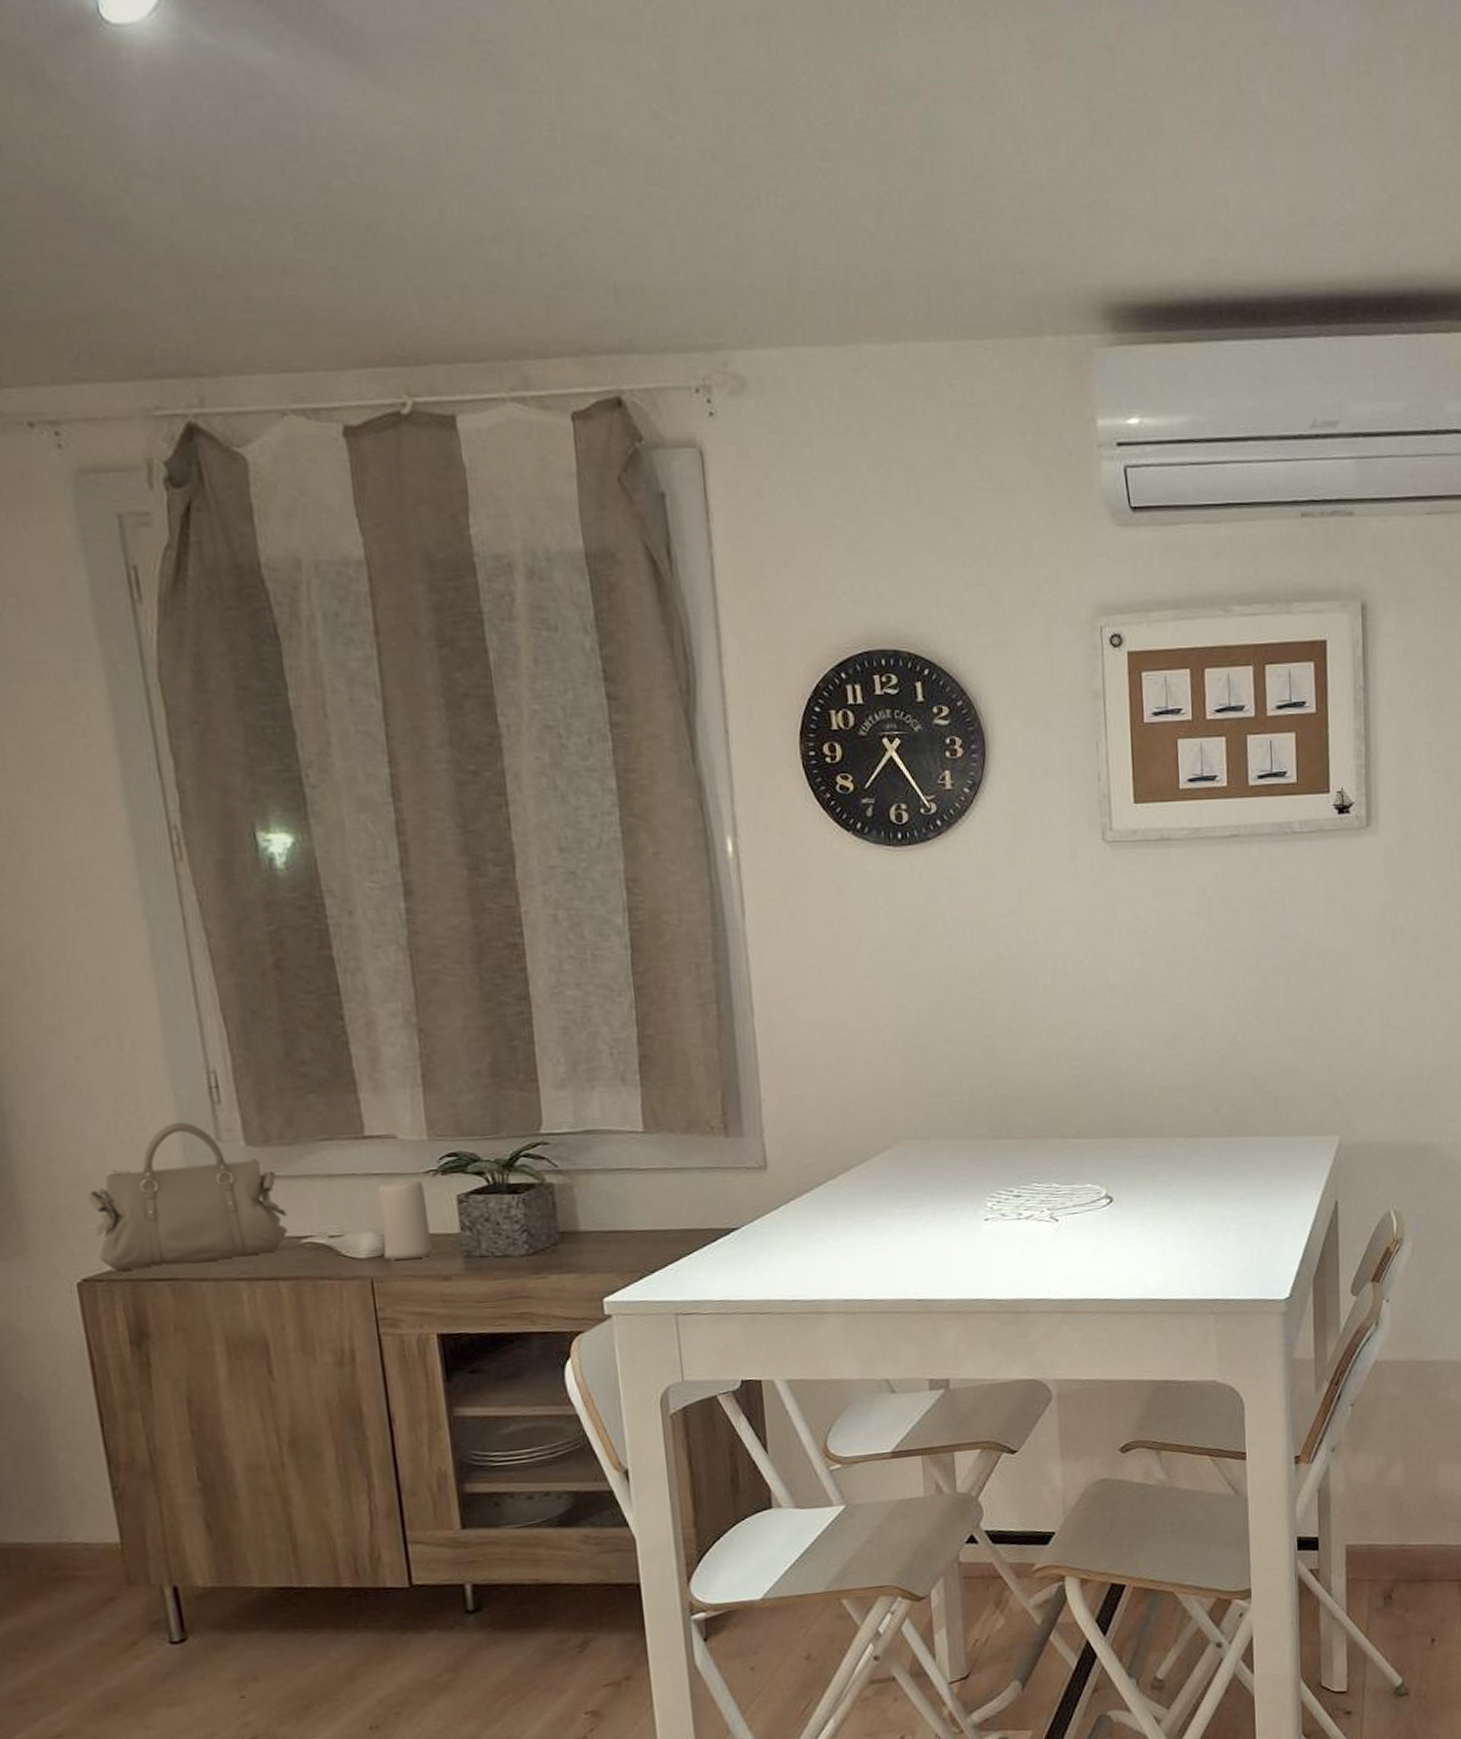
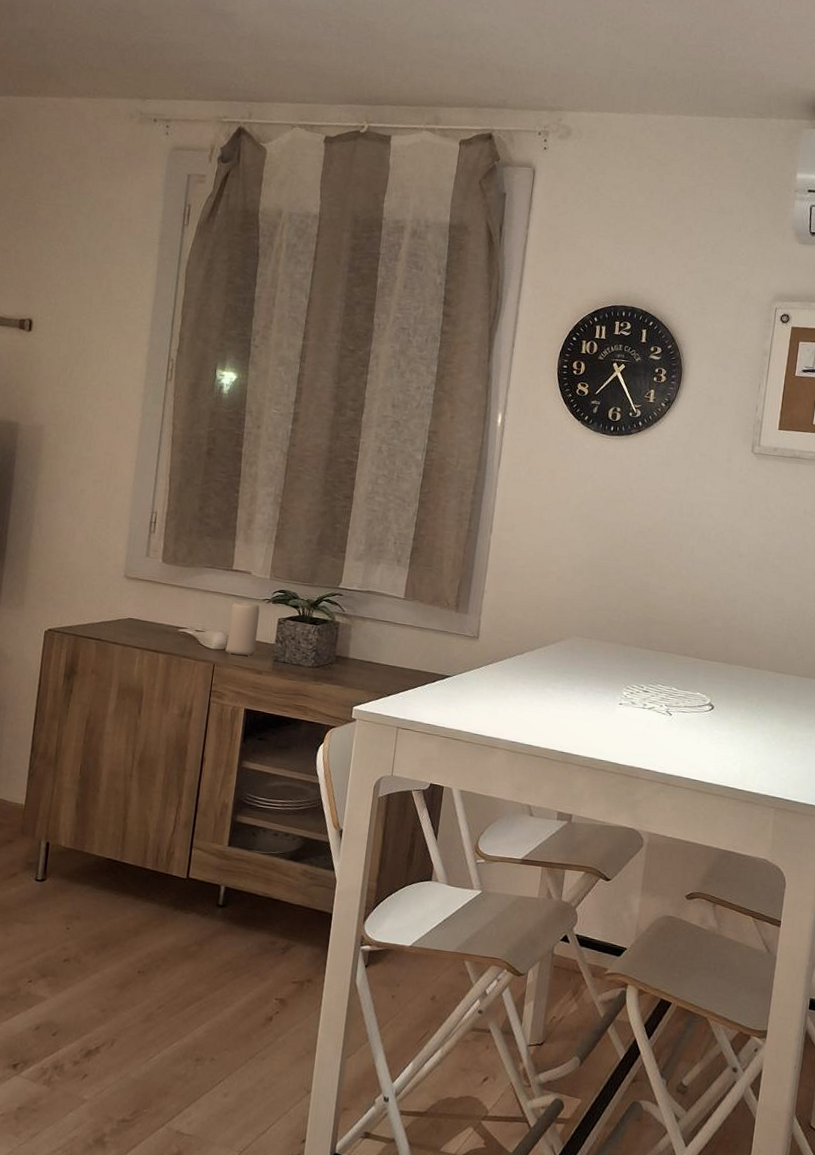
shoulder bag: present [87,1122,288,1271] -> none [61,540,175,634]

